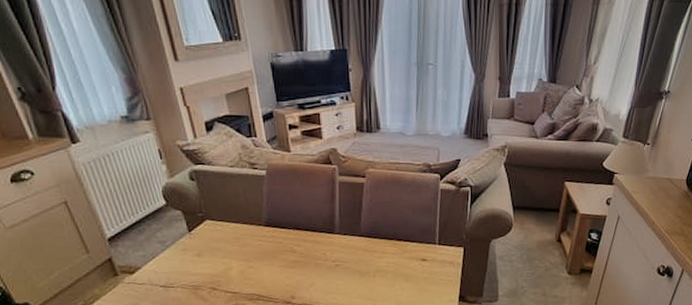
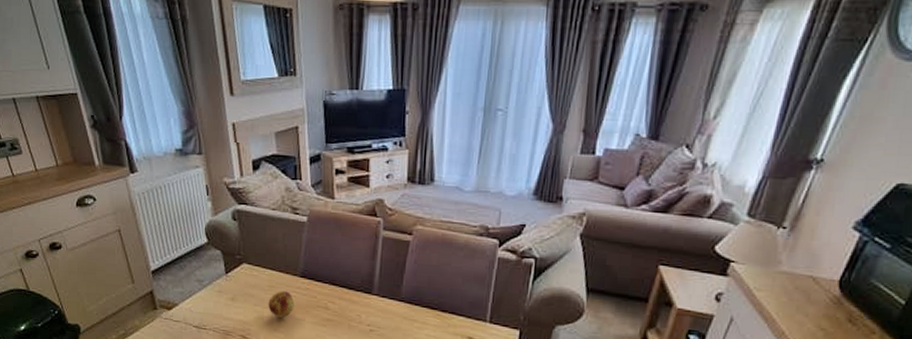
fruit: none [235,241,263,266] -> present [268,291,296,318]

